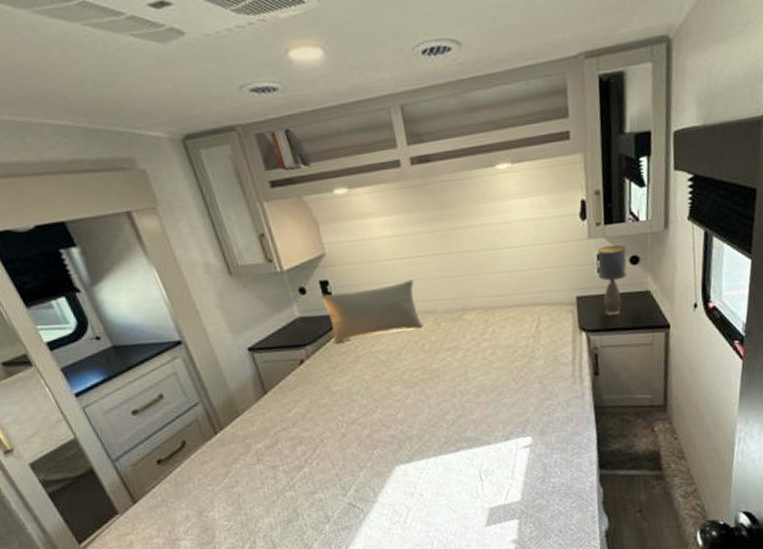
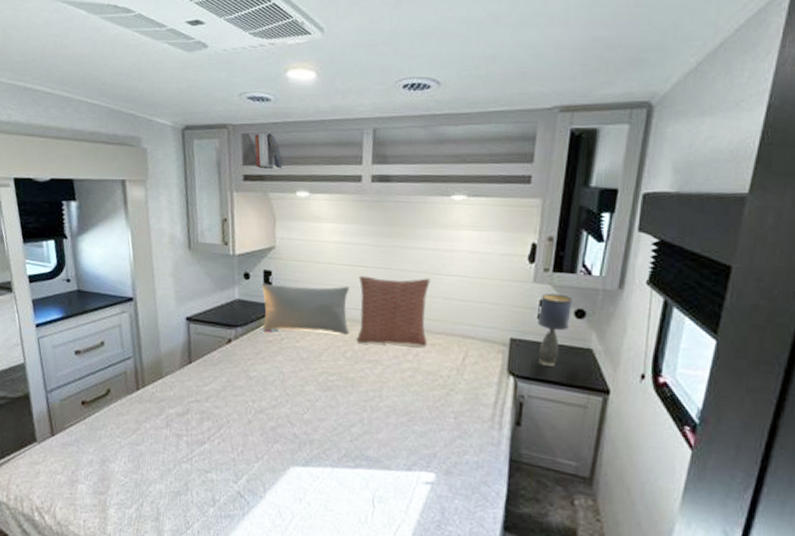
pillow: none [420,255,501,334] -> present [357,275,430,347]

